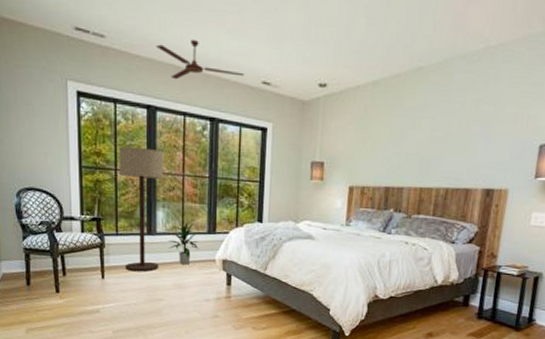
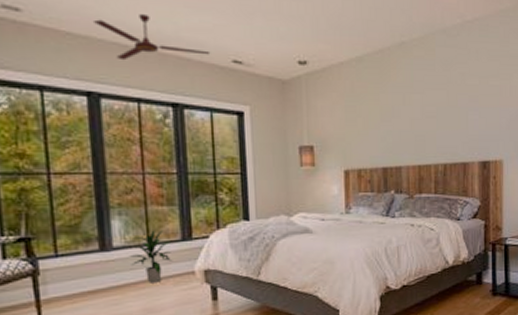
floor lamp: present [119,146,163,272] -> none [52,143,120,301]

